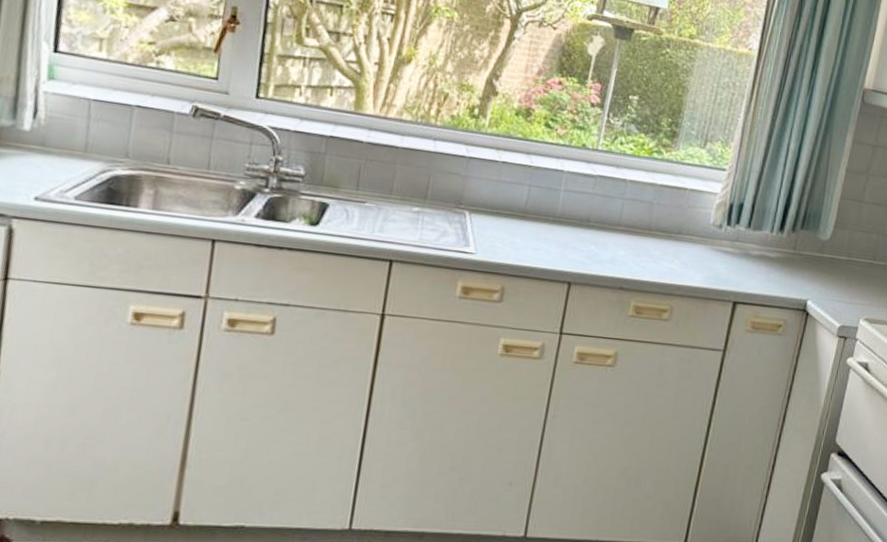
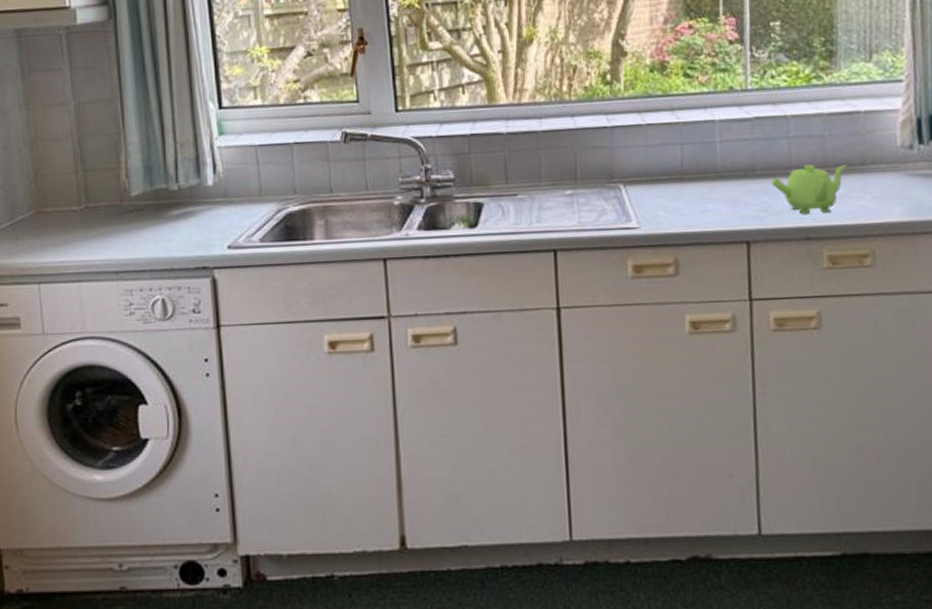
teapot: none [601,225,667,269] -> present [772,164,848,215]

